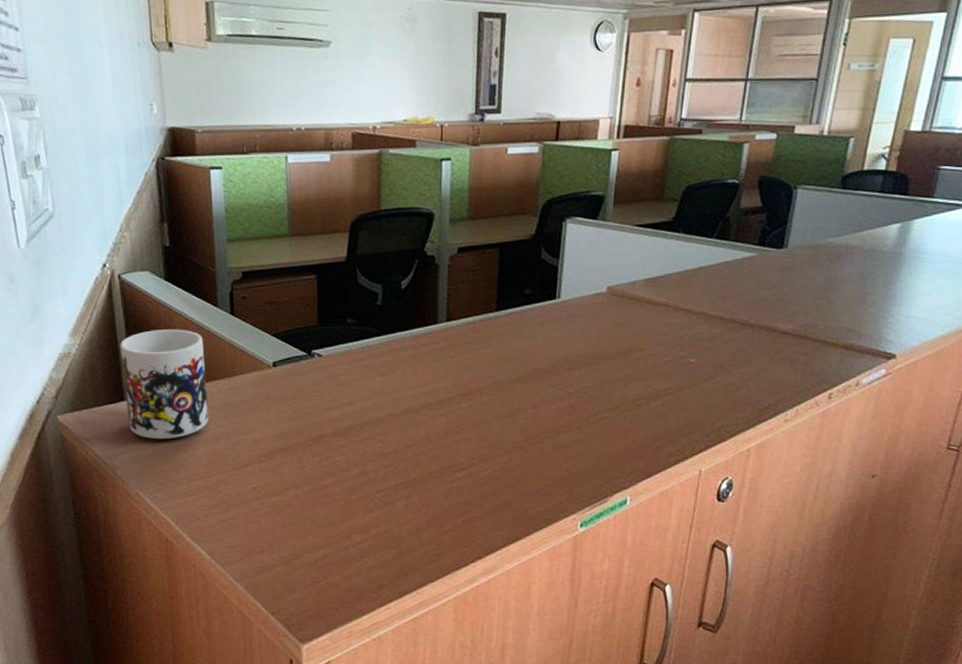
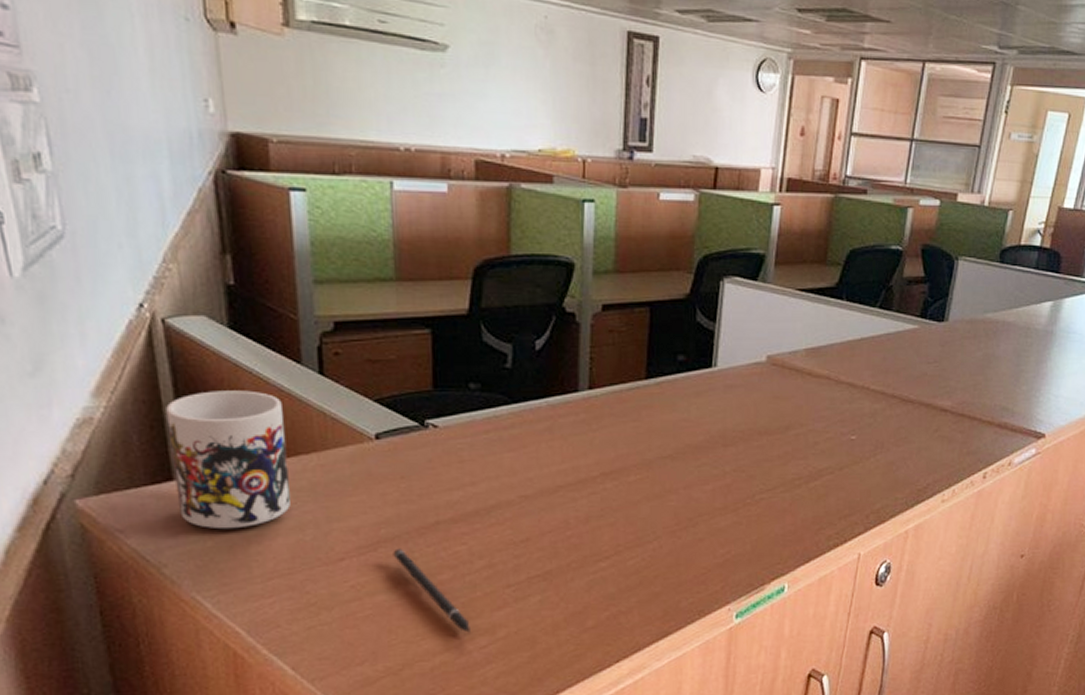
pen: none [286,457,348,531] -> present [393,548,471,633]

